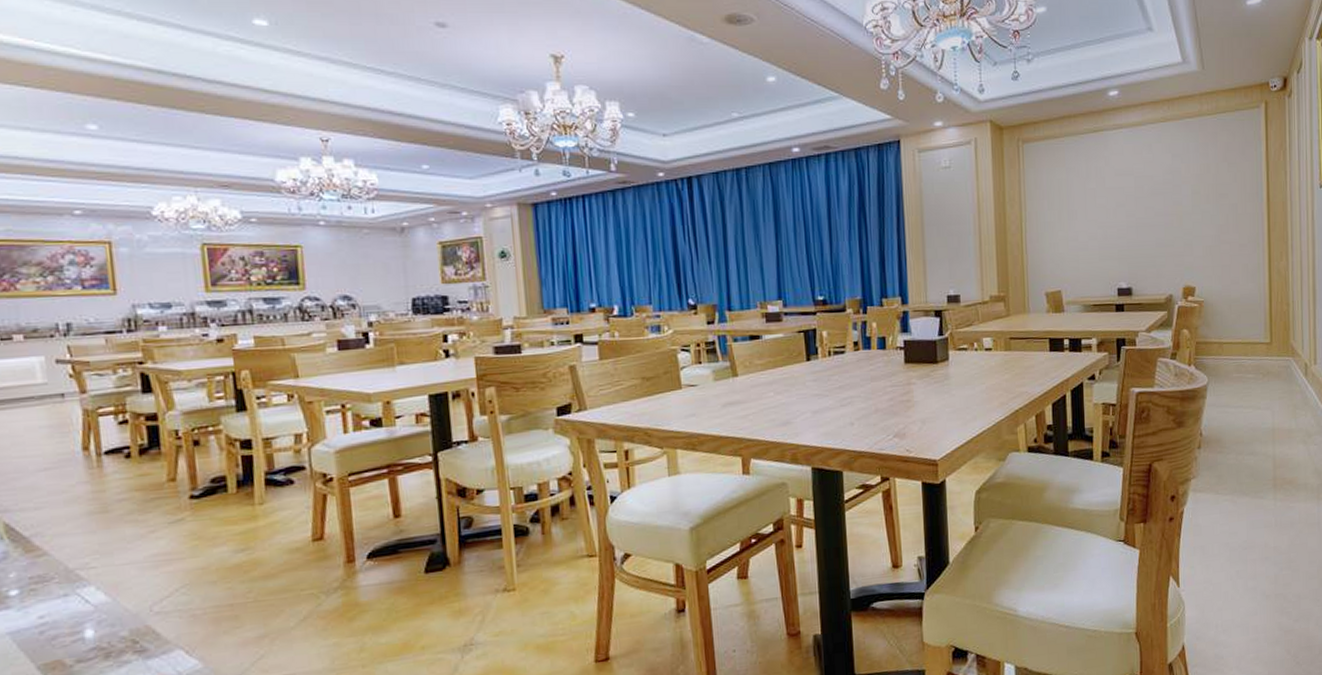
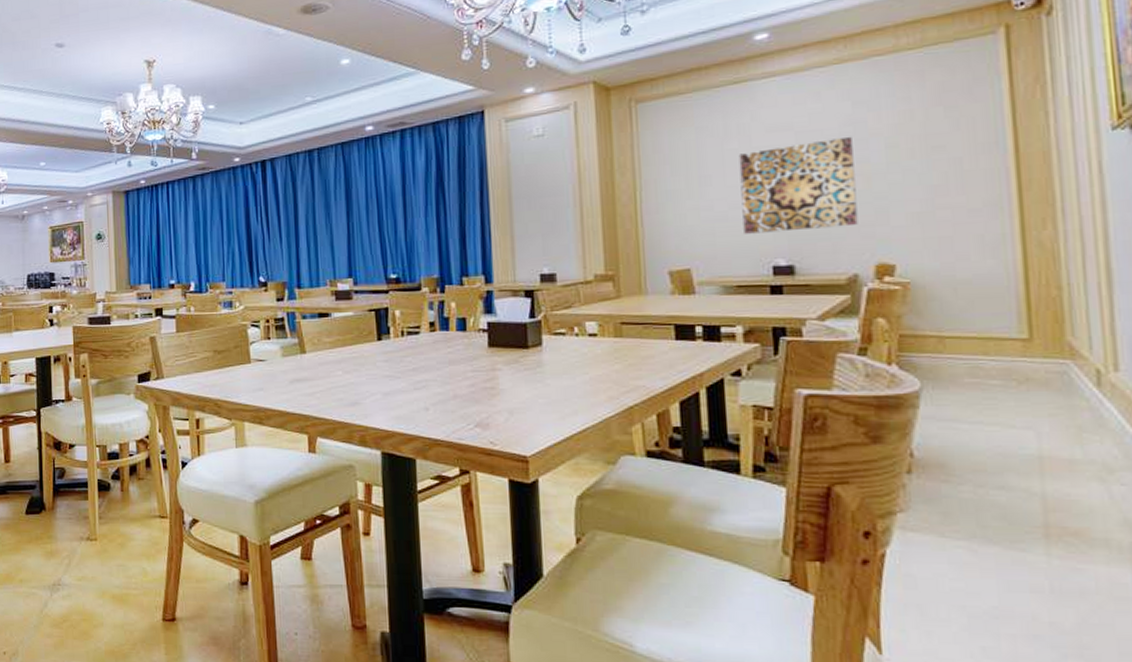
wall art: none [1096,182,1173,261] -> present [739,136,858,234]

